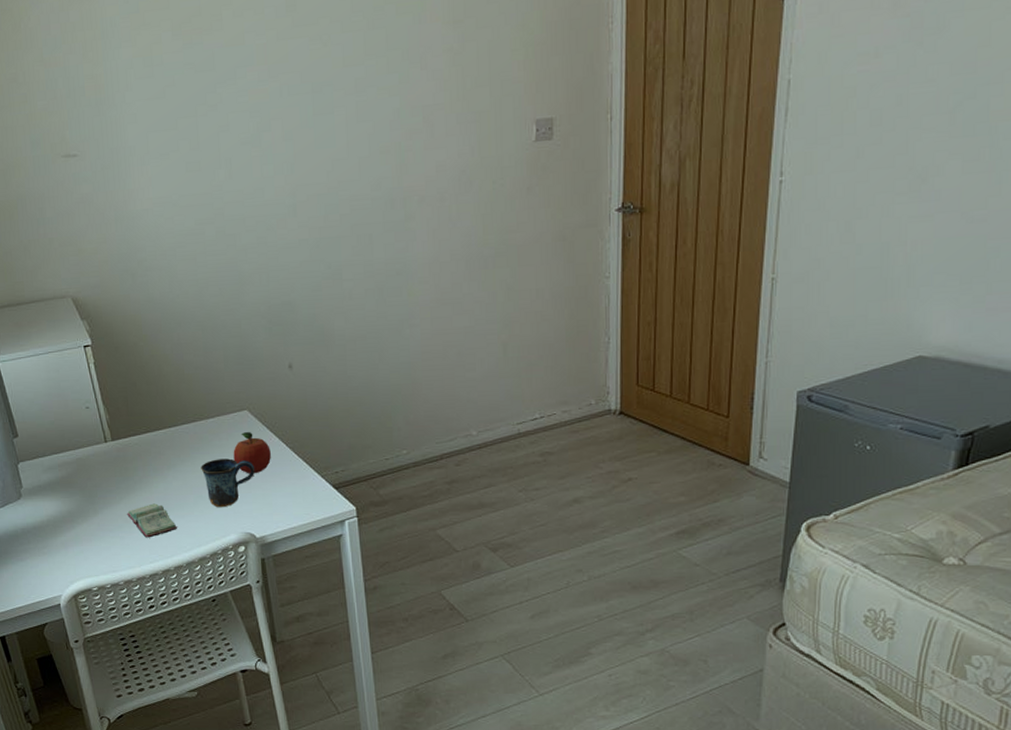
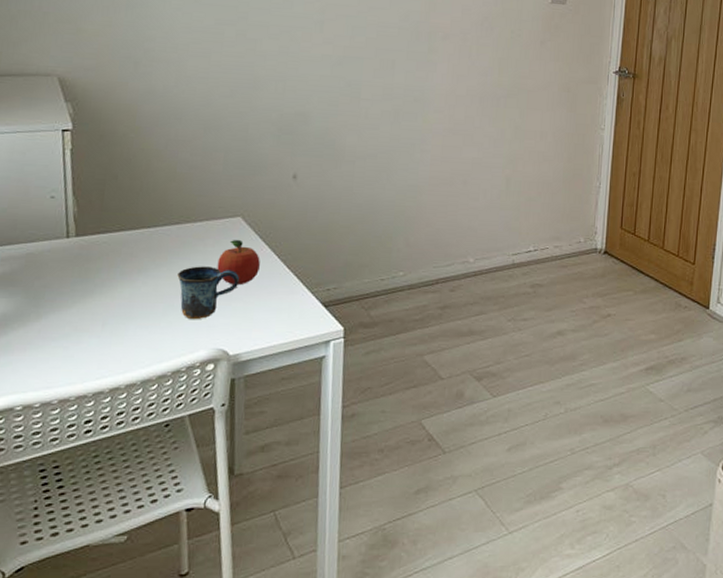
book: present [127,503,177,538] -> none [78,310,137,350]

